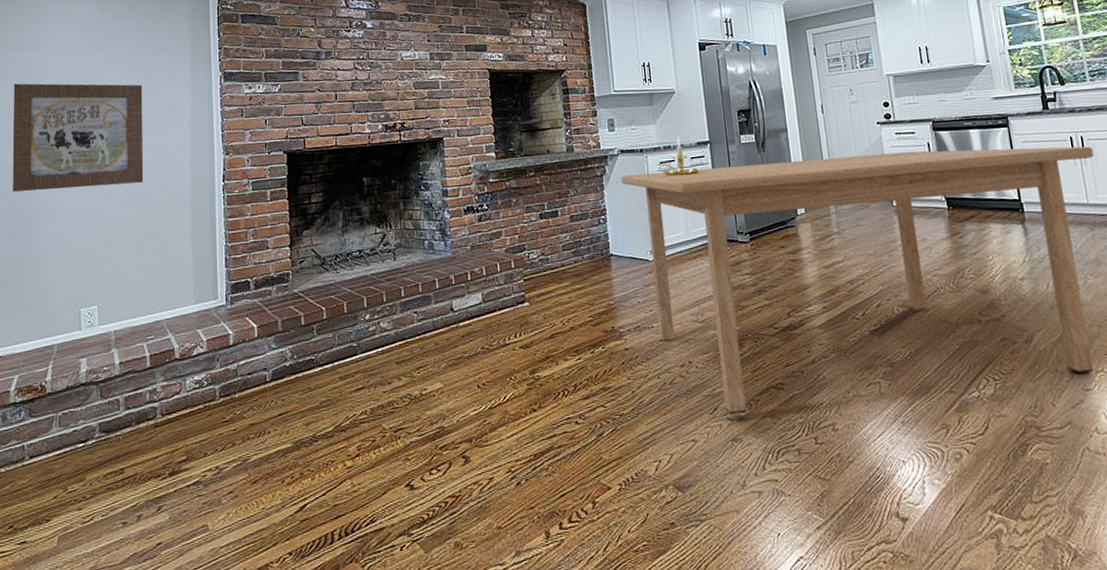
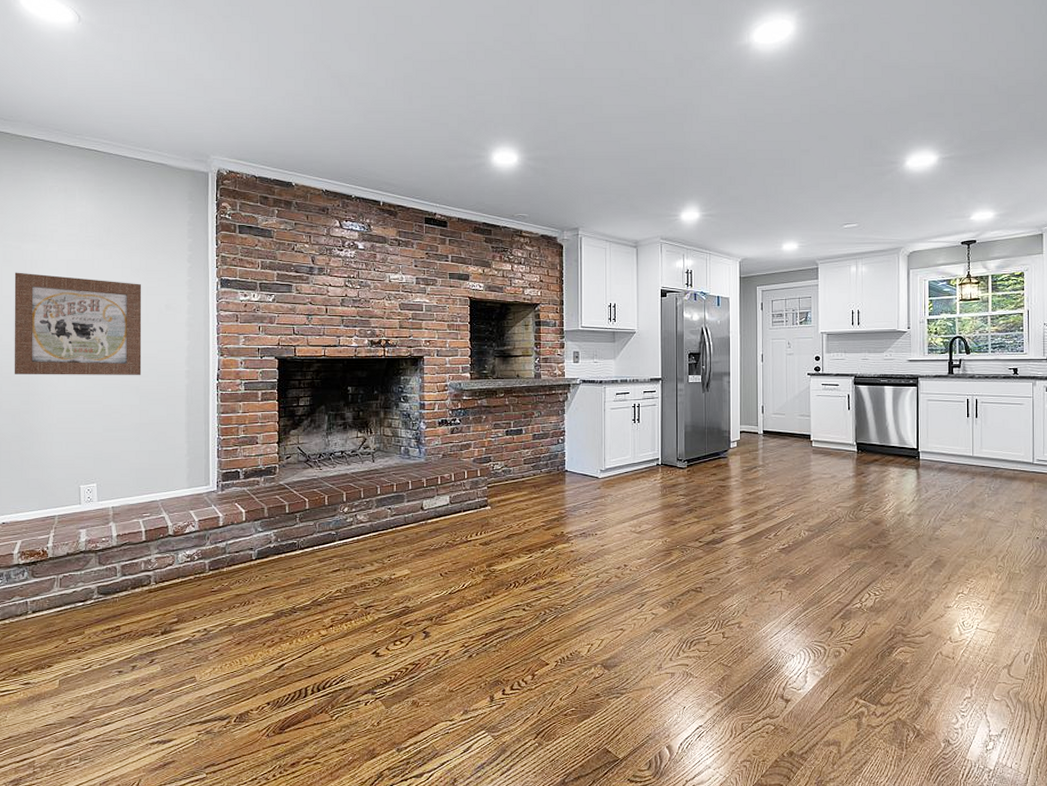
table: present [621,146,1094,414] -> none [581,401,984,610]
candle holder: present [656,136,701,176] -> none [613,372,651,406]

